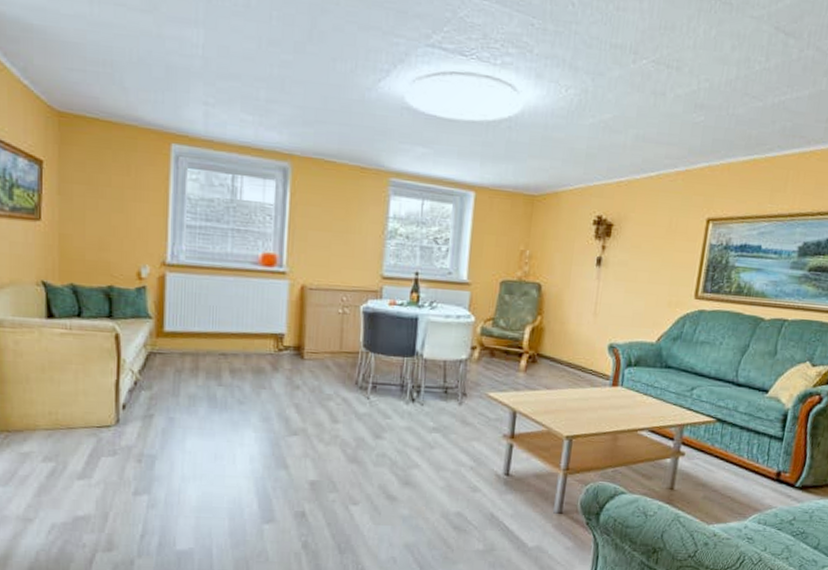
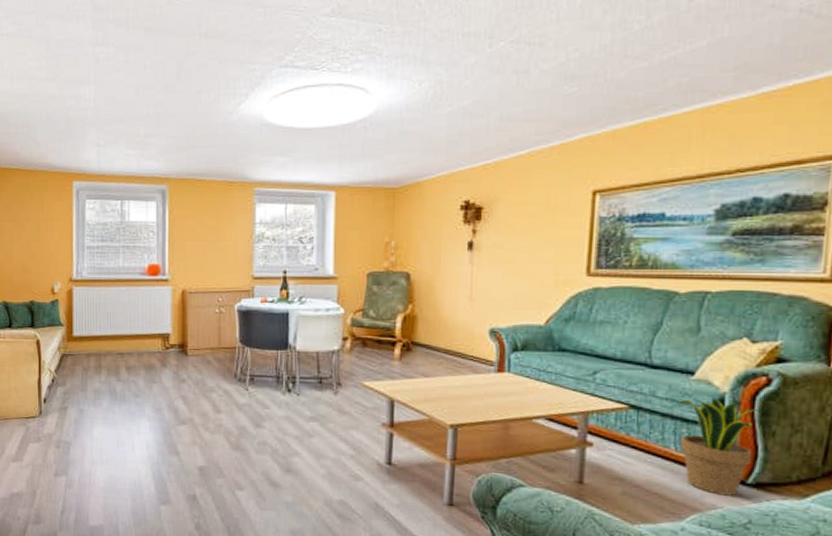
potted plant: none [751,413,812,497] -> present [677,397,760,496]

